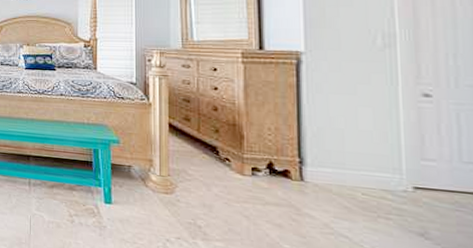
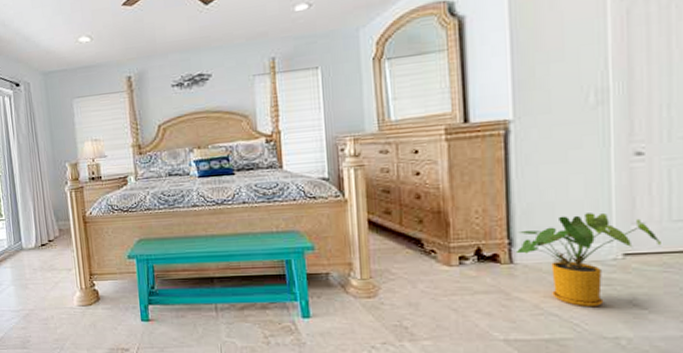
house plant: none [306,143,452,235] -> present [515,212,661,308]

